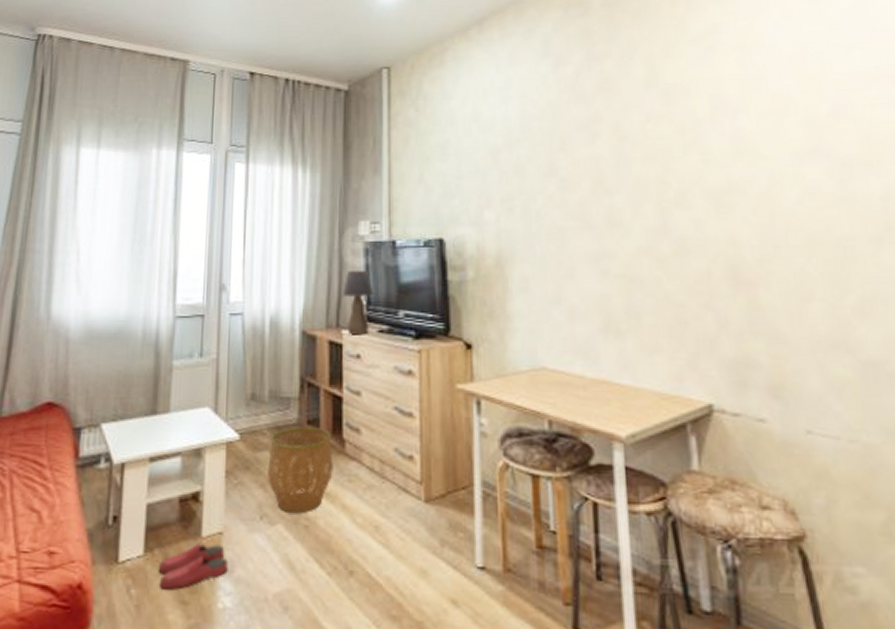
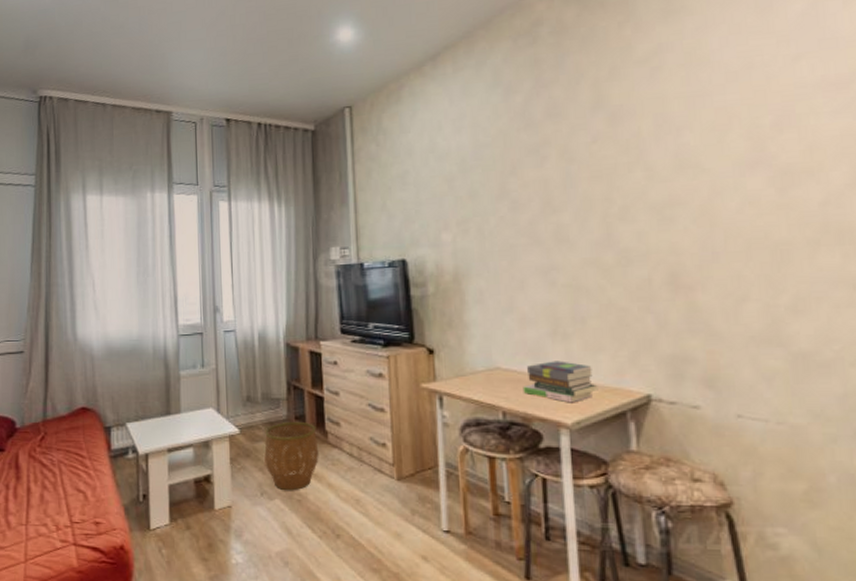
slippers: present [159,542,228,590] -> none [183,514,238,550]
table lamp: present [341,269,374,335] -> none [318,289,346,346]
books: none [571,361,655,412] -> present [523,361,598,403]

